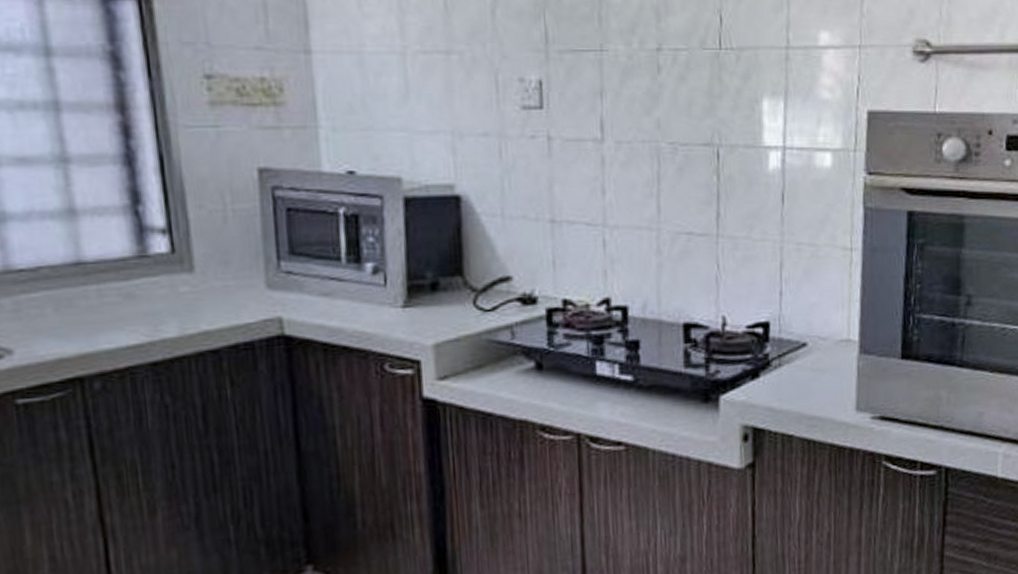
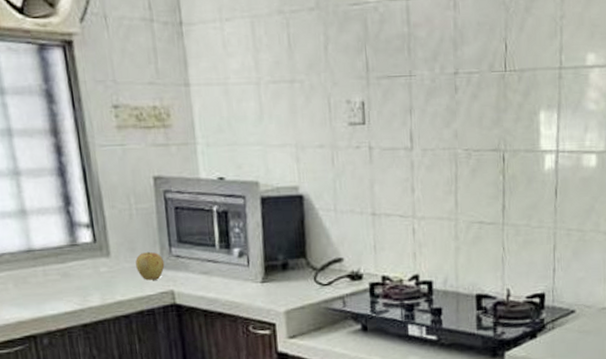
apple: none [230,266,270,304] -> present [135,251,165,280]

